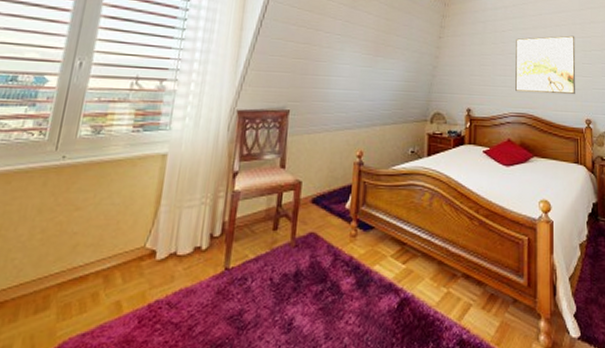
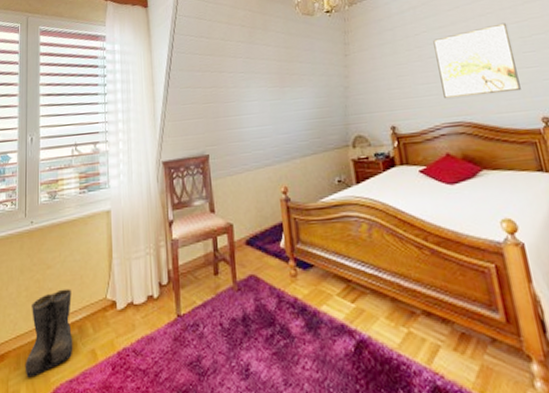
boots: none [23,234,102,331] -> present [25,288,73,378]

